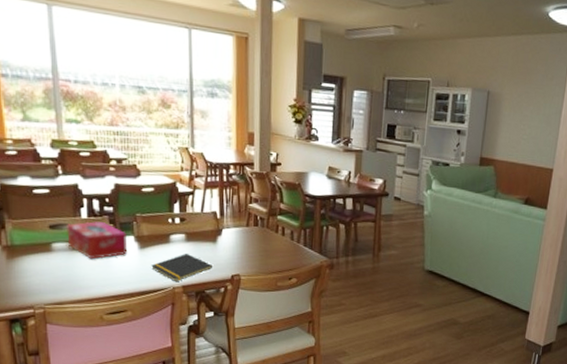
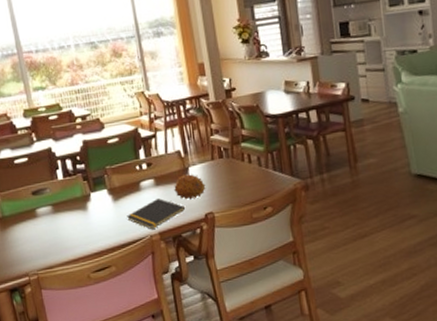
tissue box: present [67,221,128,260] -> none [46,179,104,219]
fruit: none [203,234,237,260] -> present [173,173,206,200]

